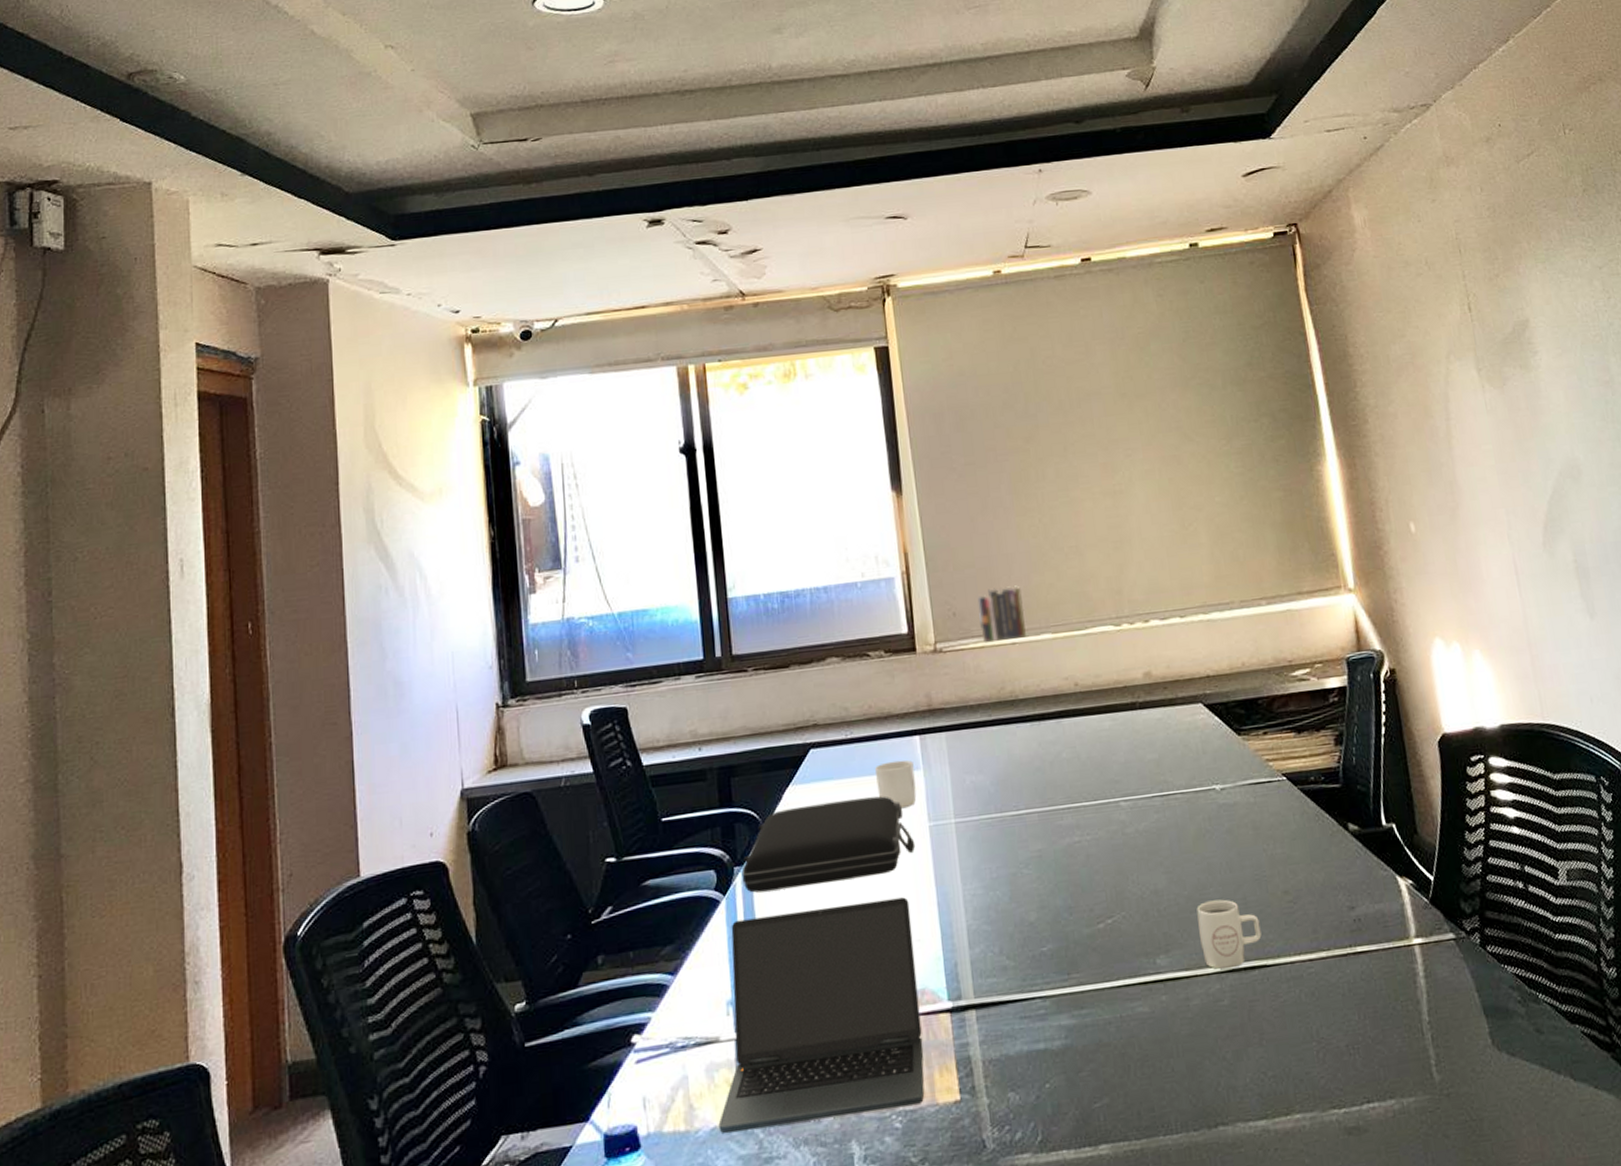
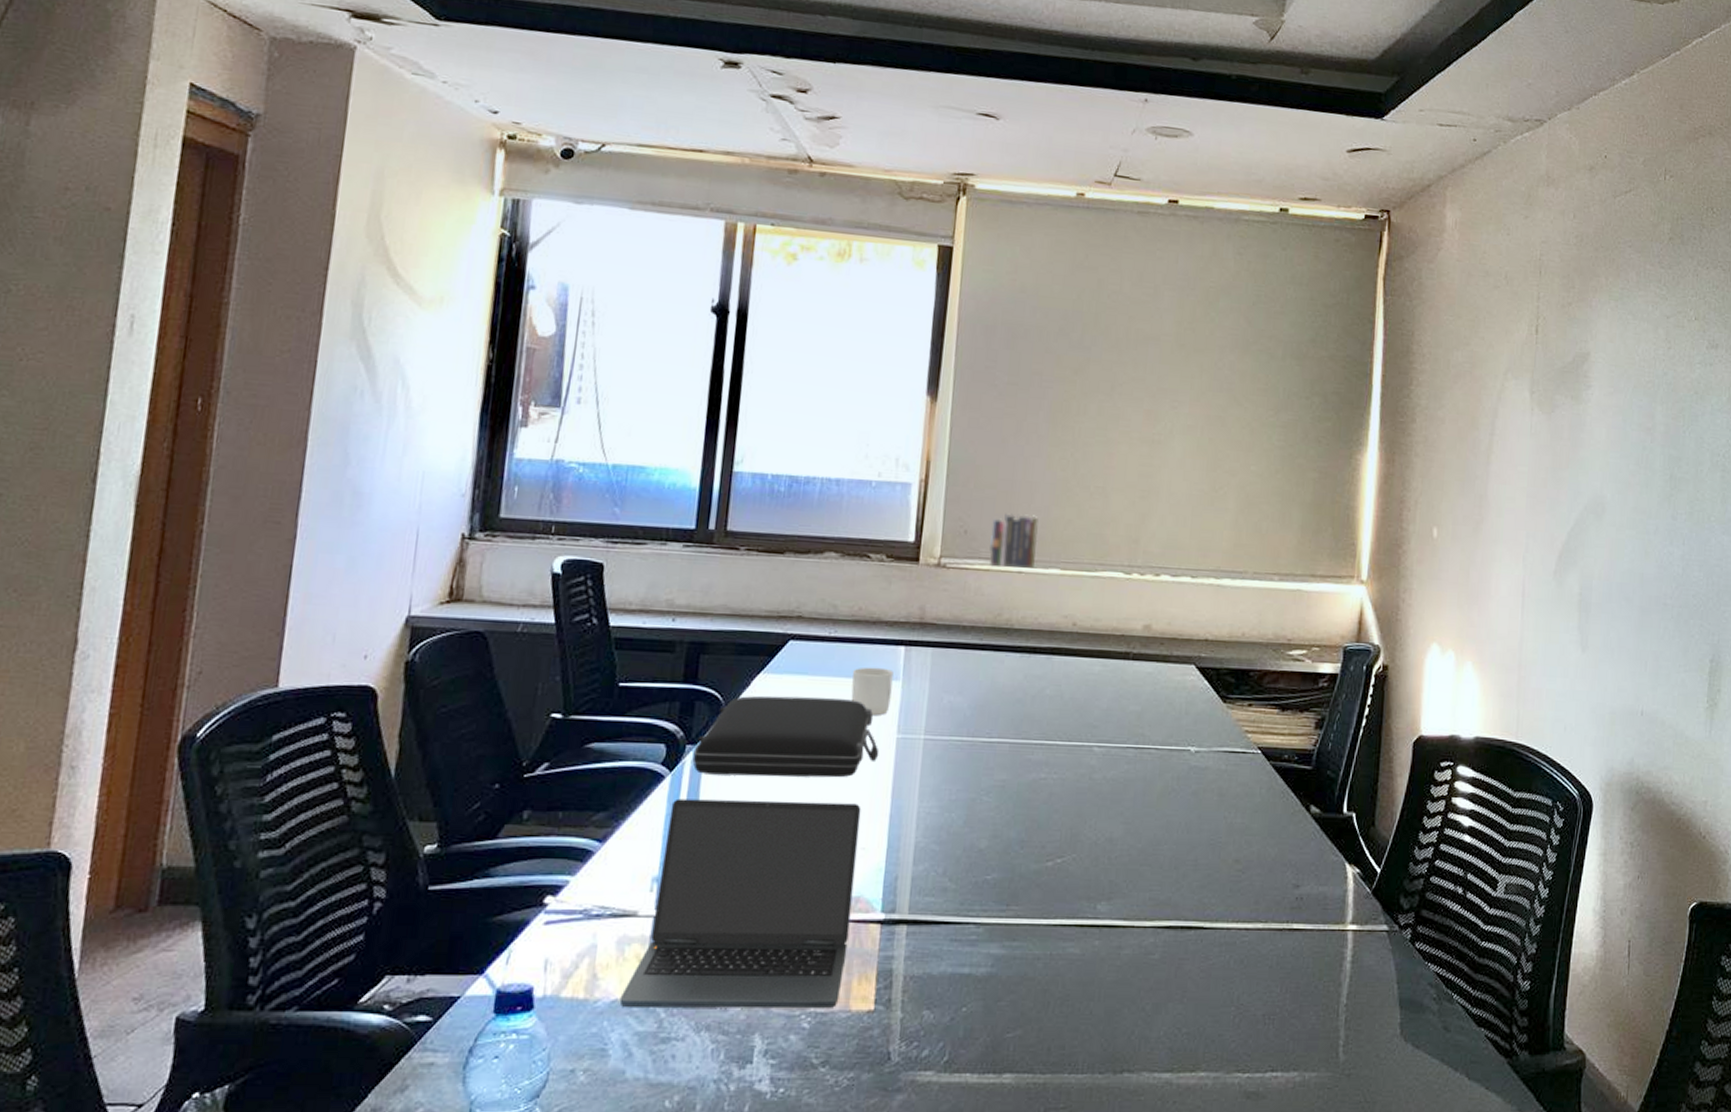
mug: present [1196,899,1262,970] -> none [1143,857,1206,925]

